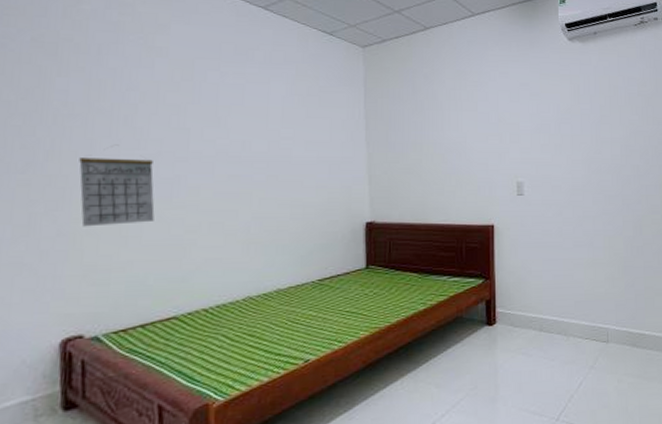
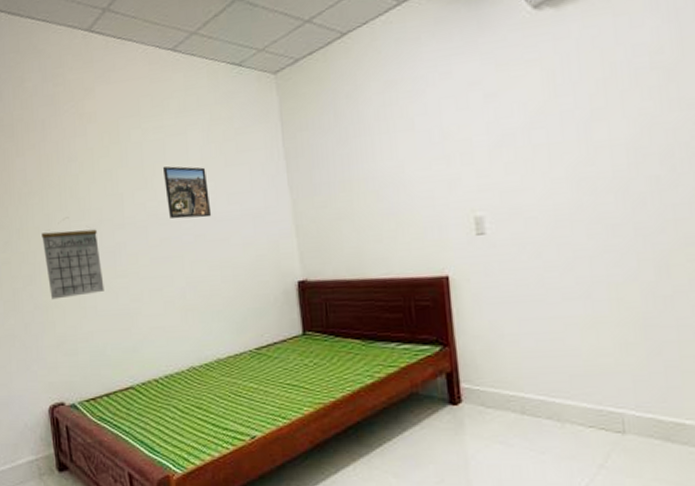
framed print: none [239,110,287,160] -> present [162,166,212,219]

